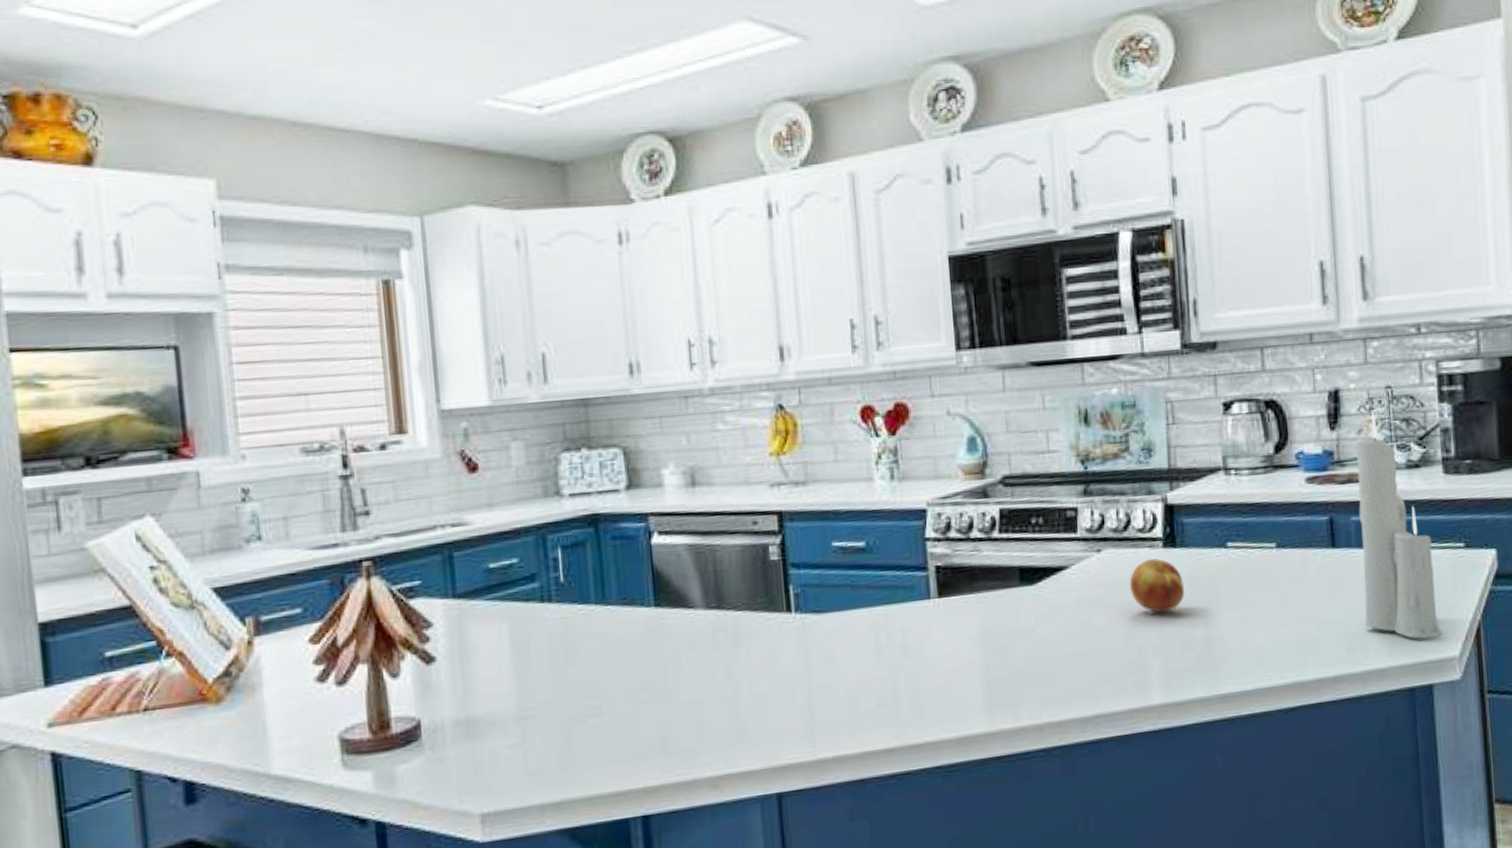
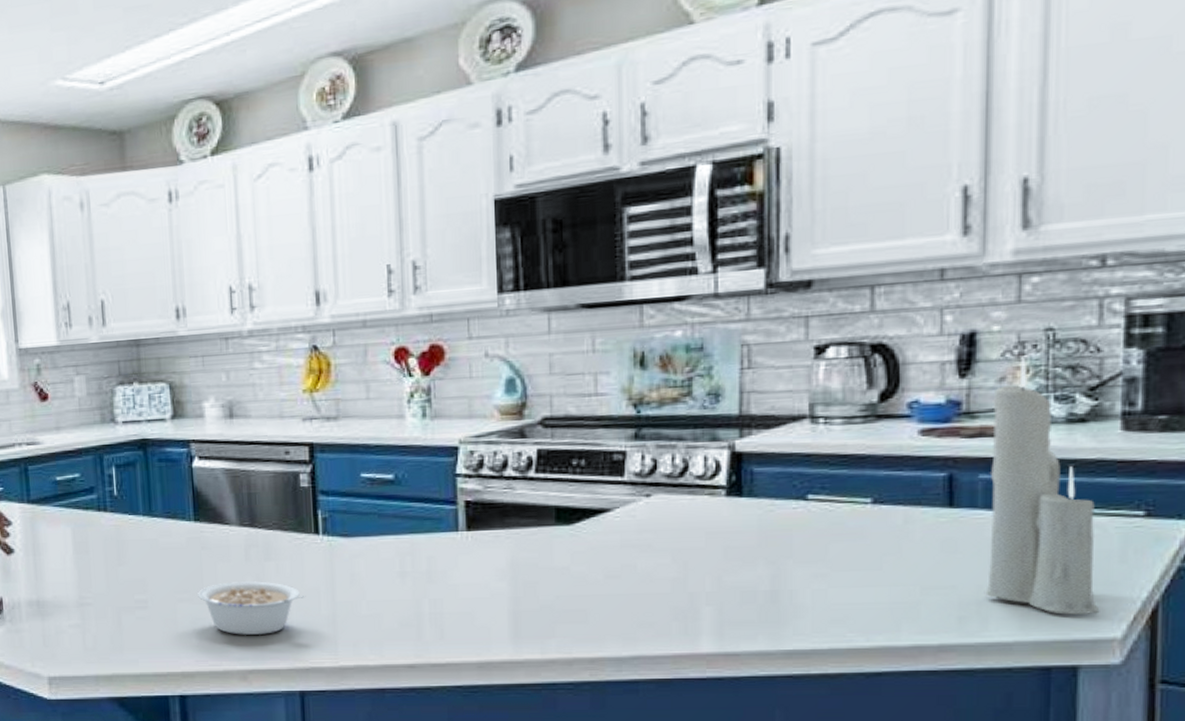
legume: none [660,670,779,736] -> present [198,580,305,635]
fruit: present [1129,558,1184,613] -> none [682,507,749,562]

